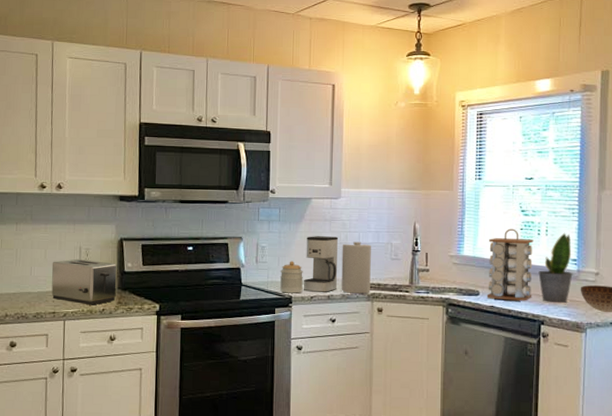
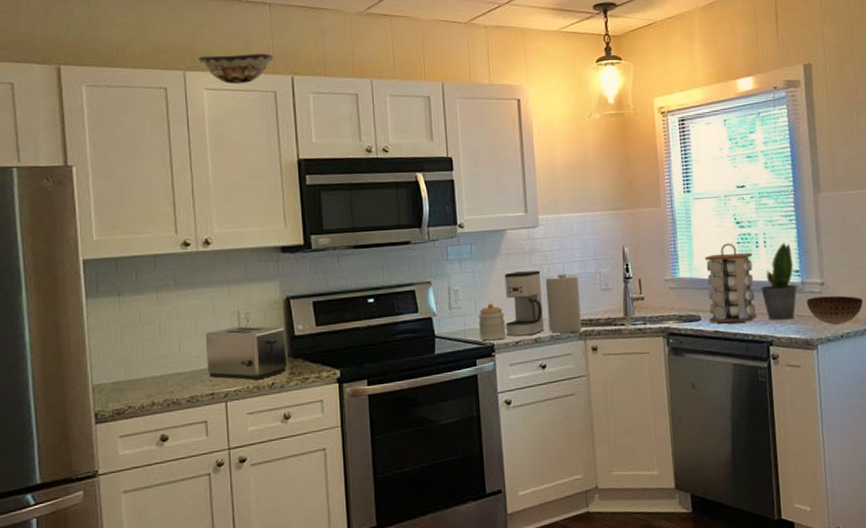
decorative bowl: none [65,29,127,55] -> present [199,53,274,85]

